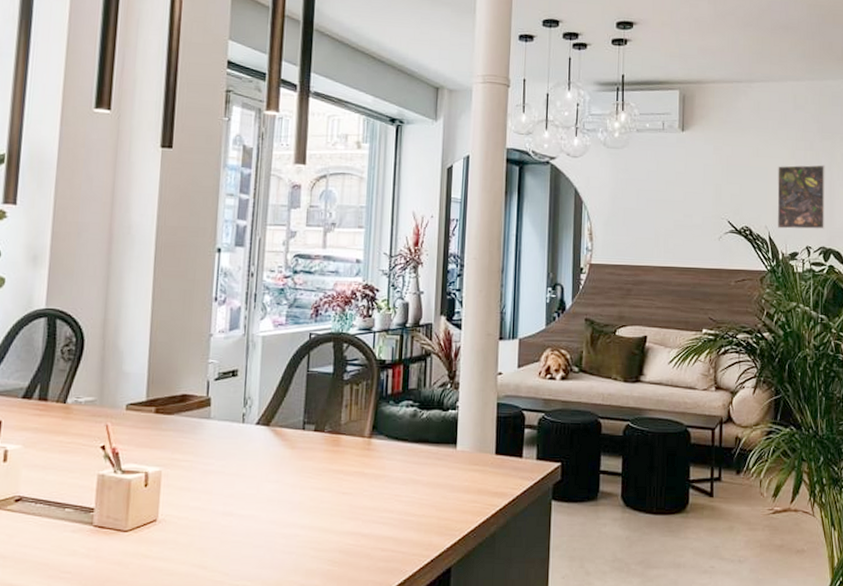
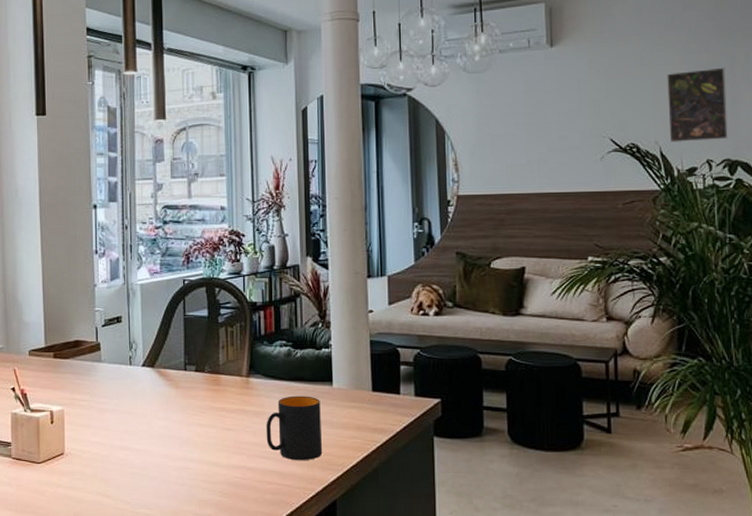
mug: none [384,458,443,526] -> present [266,396,323,461]

